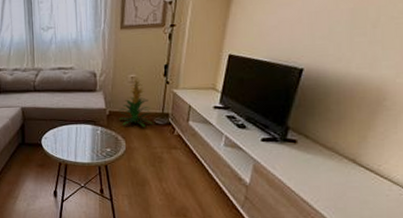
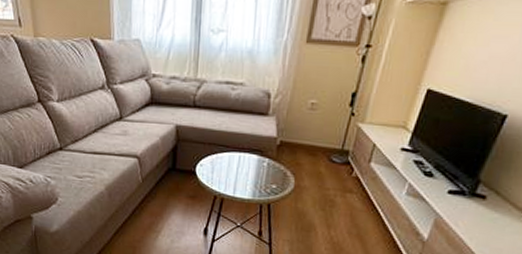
indoor plant: present [117,77,153,127] -> none [290,104,330,164]

